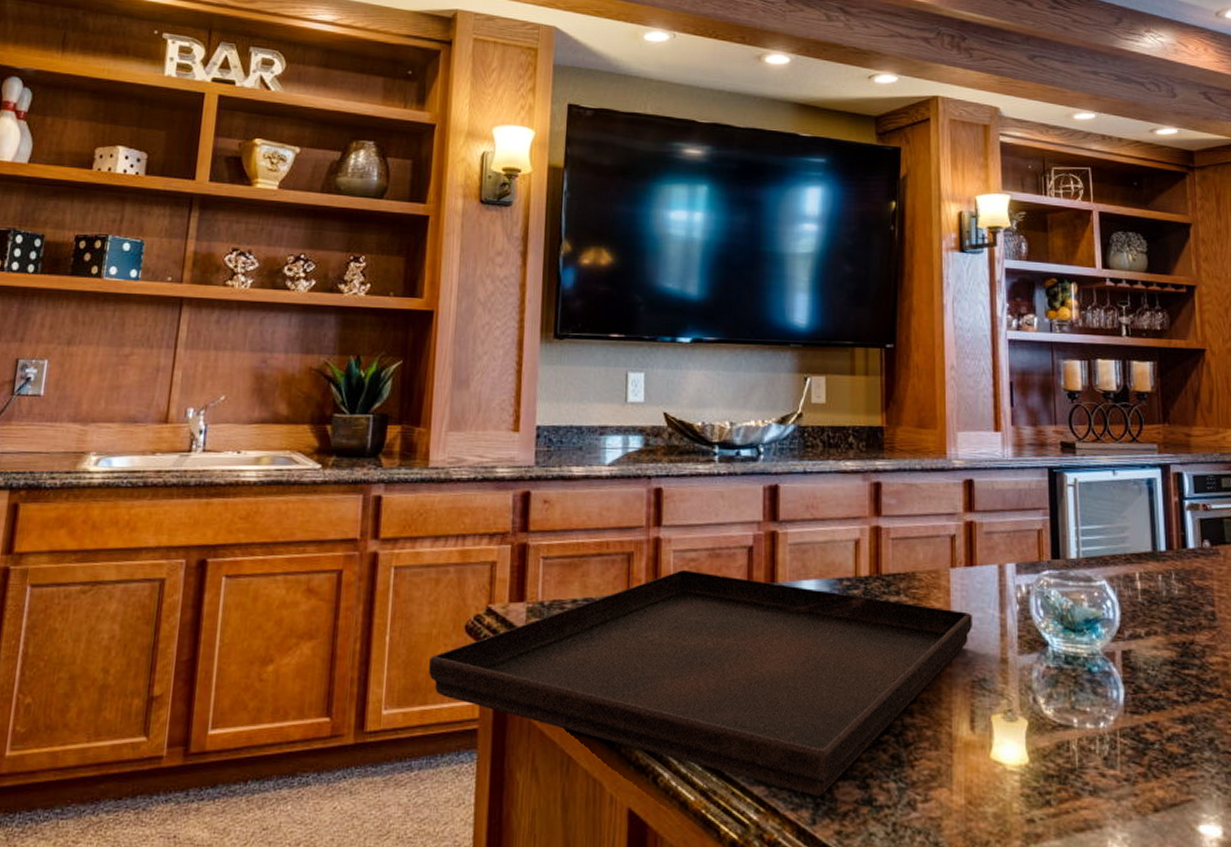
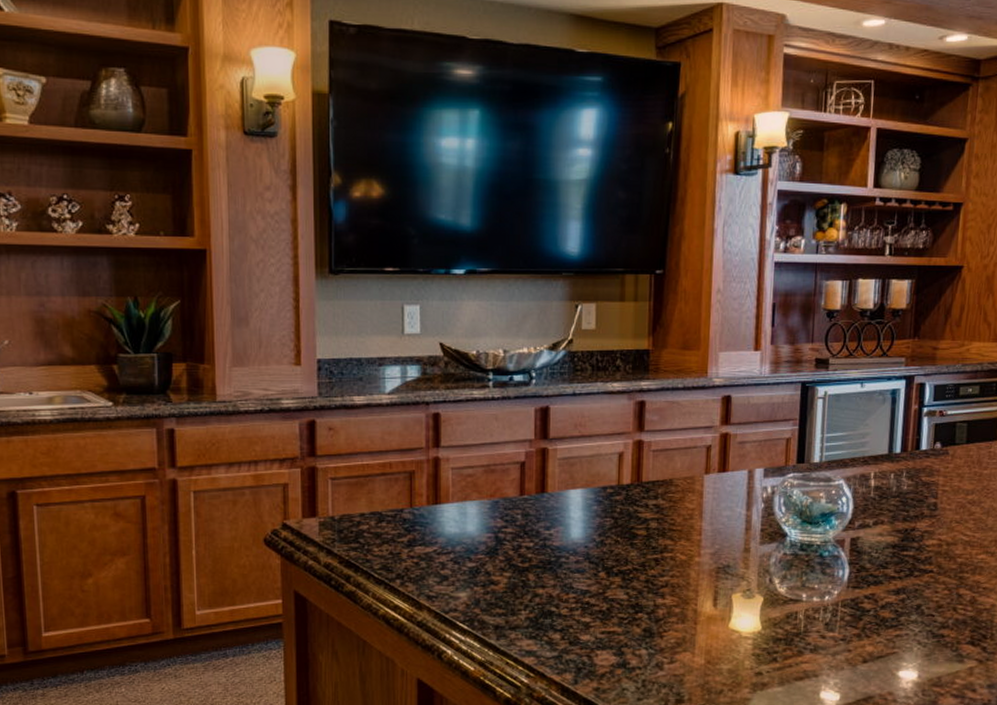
serving tray: present [428,569,972,796] -> none [233,484,721,663]

